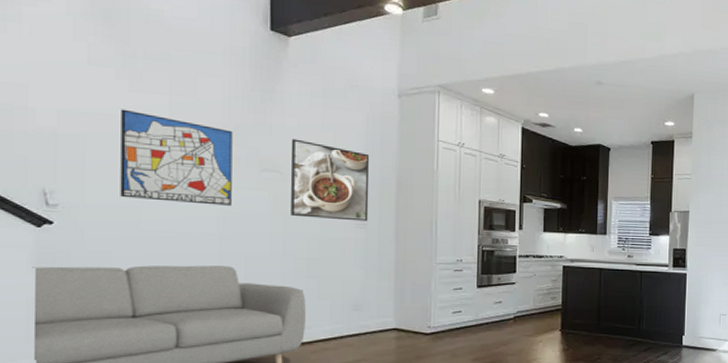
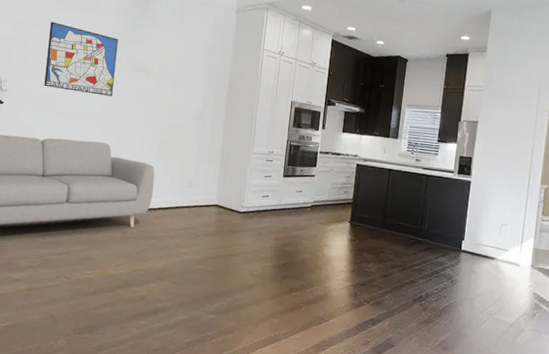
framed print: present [290,139,370,222] -> none [151,45,211,115]

